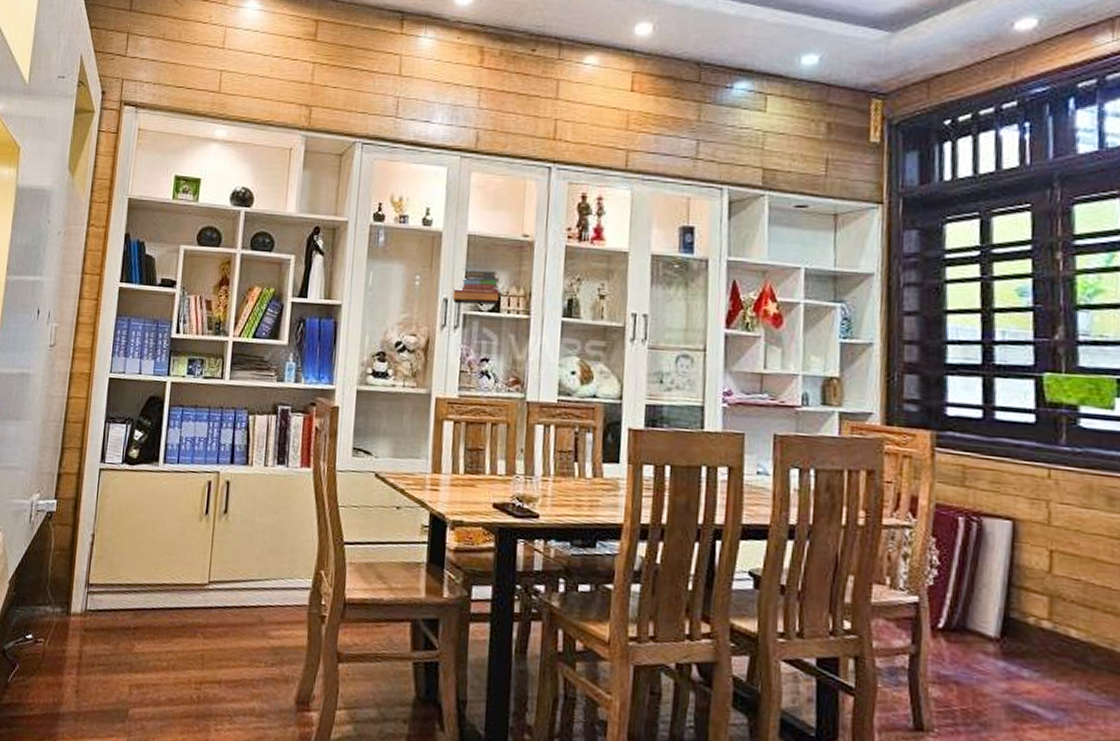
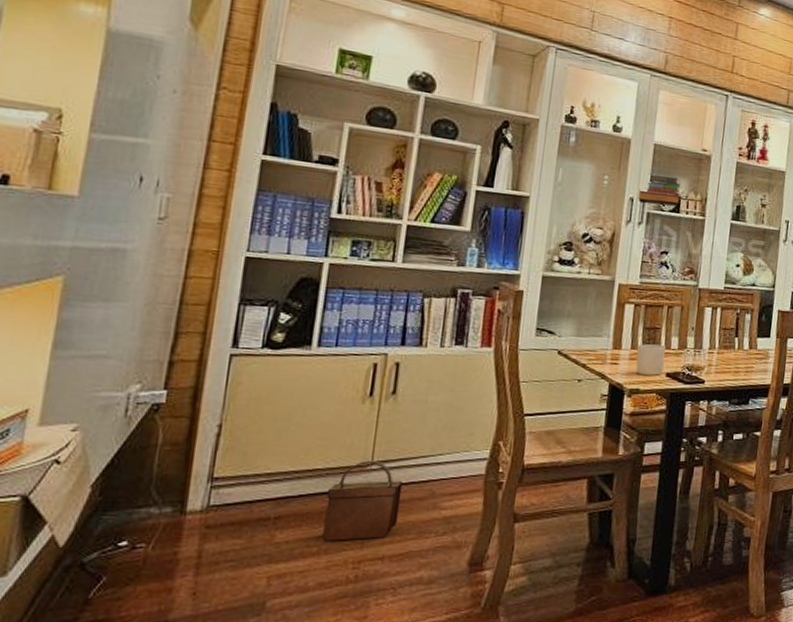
handbag: none [170,579,235,662] -> present [322,460,403,542]
mug: none [458,467,491,506] -> present [635,344,666,376]

